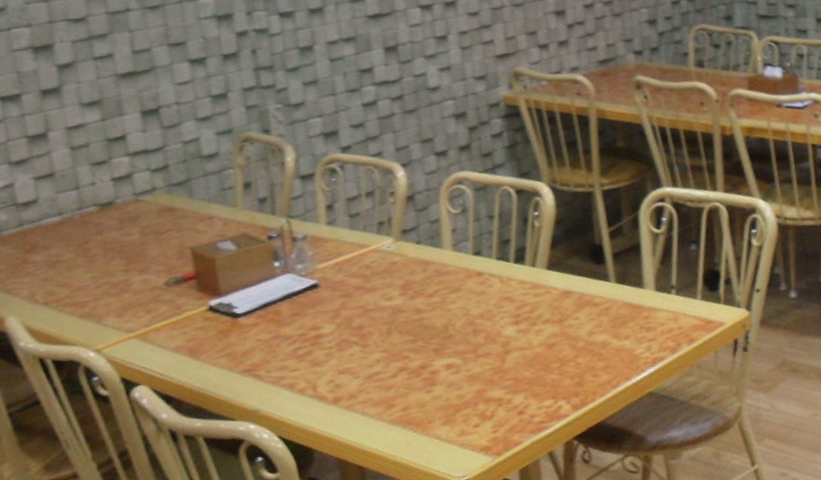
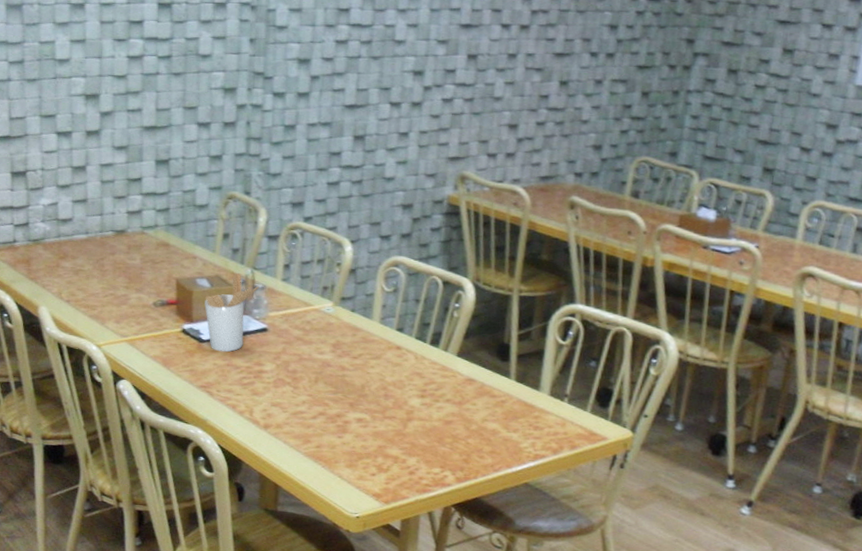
utensil holder: none [232,225,300,324] -> present [204,272,260,352]

